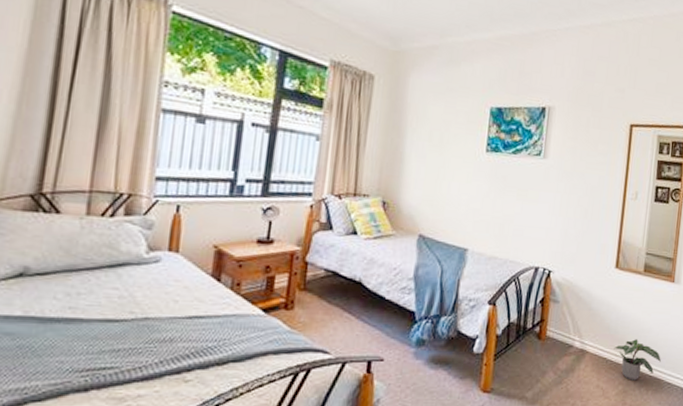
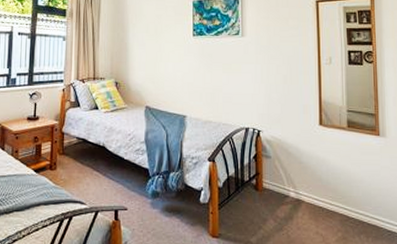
potted plant: present [614,339,661,381] -> none [328,189,377,228]

